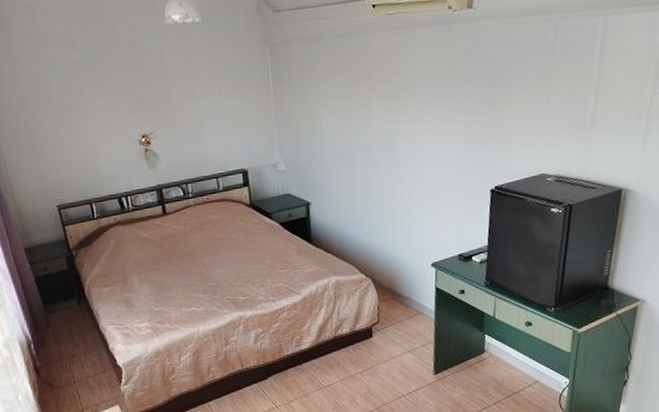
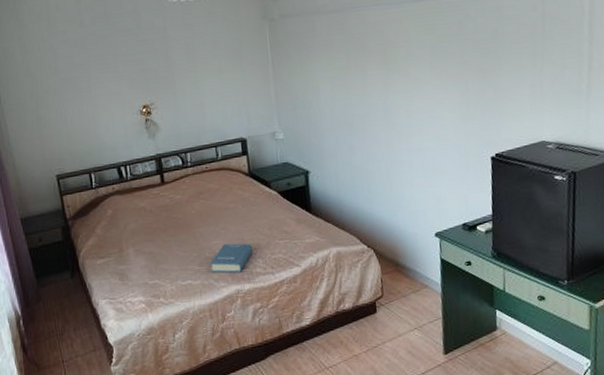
hardback book: none [213,272,254,301] -> present [210,243,253,273]

